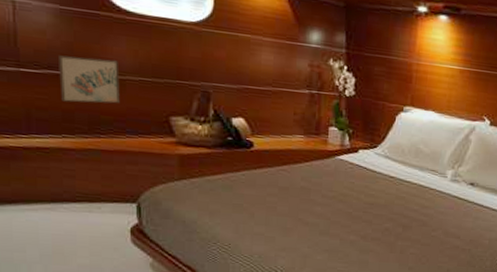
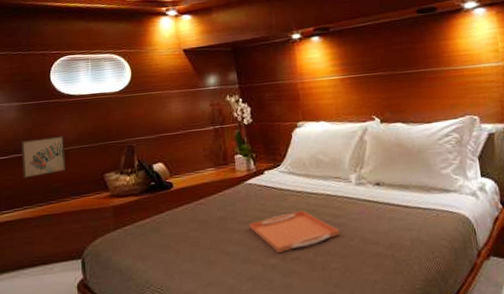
serving tray: none [333,195,424,232] -> present [249,210,340,254]

